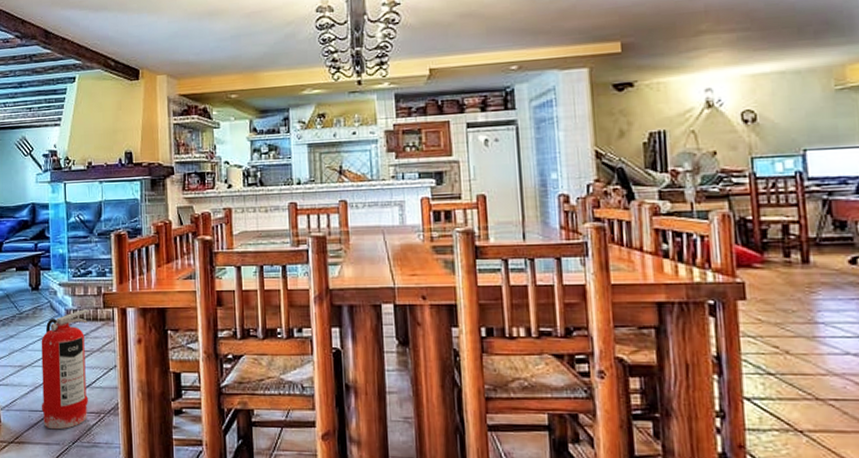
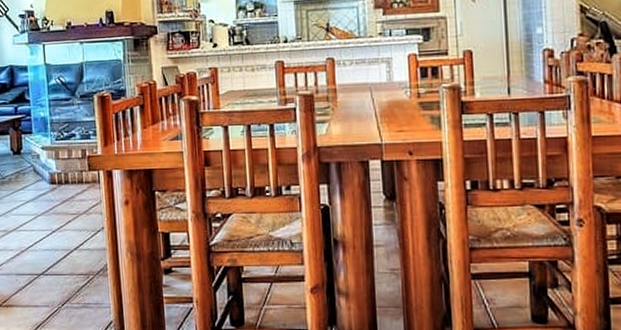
fire extinguisher: present [41,309,89,430] -> none [25,172,76,292]

